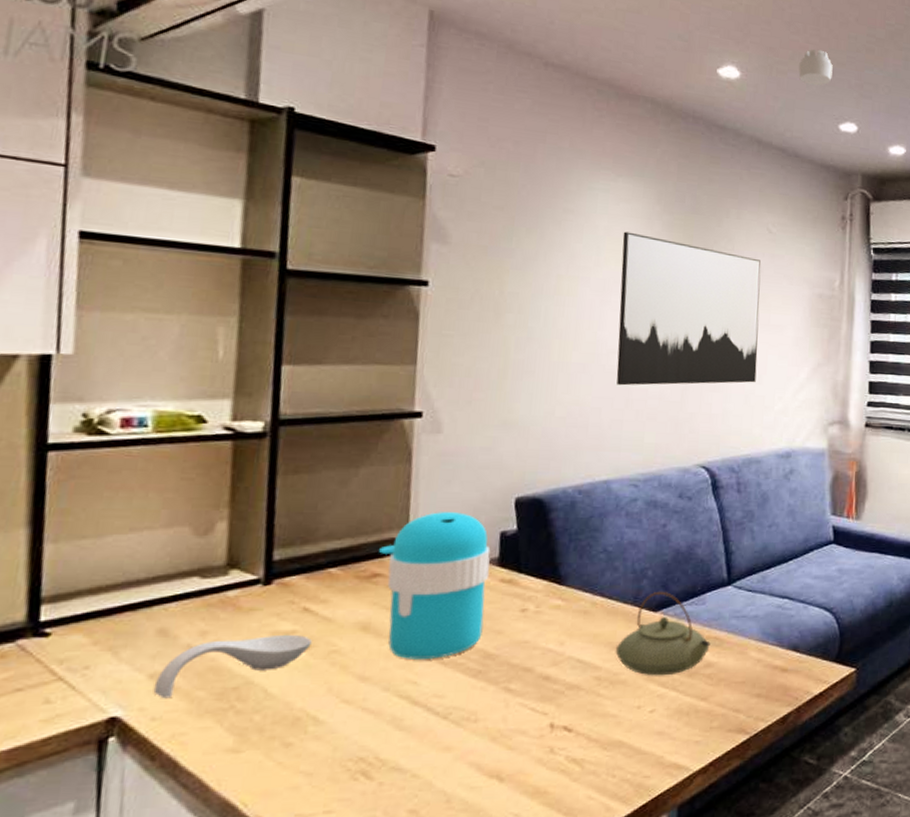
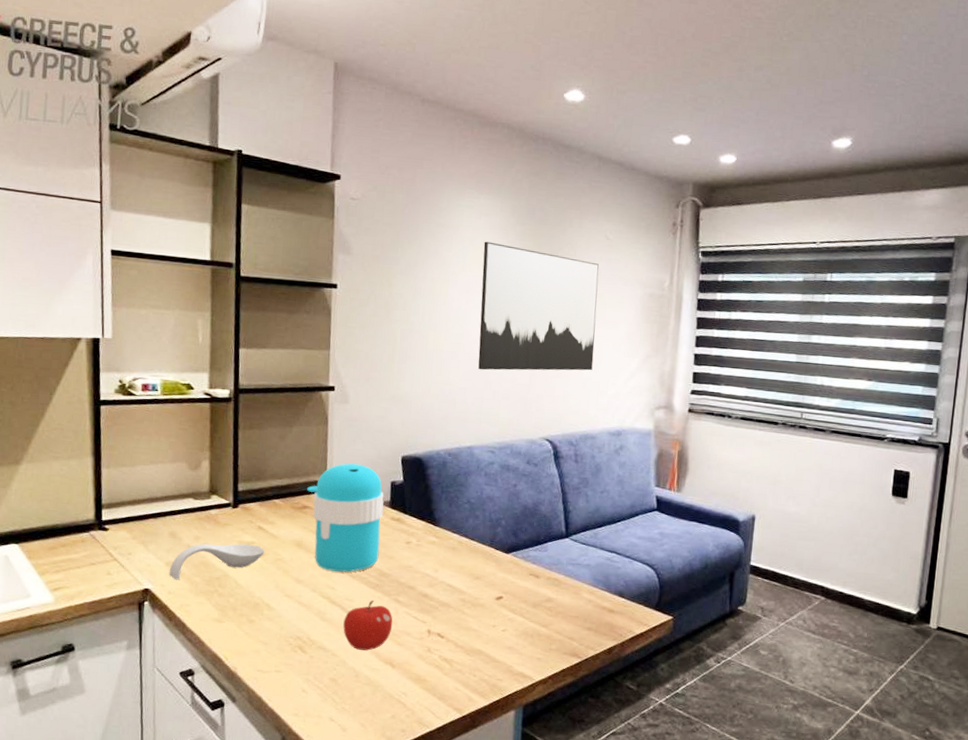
fruit: none [429,692,502,764] -> present [343,600,393,651]
teapot: present [615,591,711,676] -> none [476,537,551,605]
smoke detector: present [798,49,833,86] -> none [637,68,669,103]

